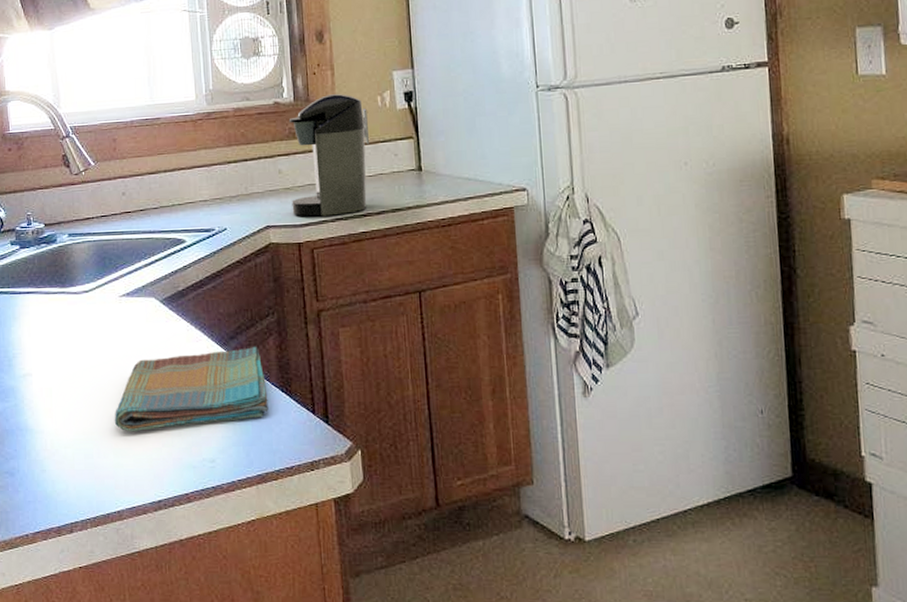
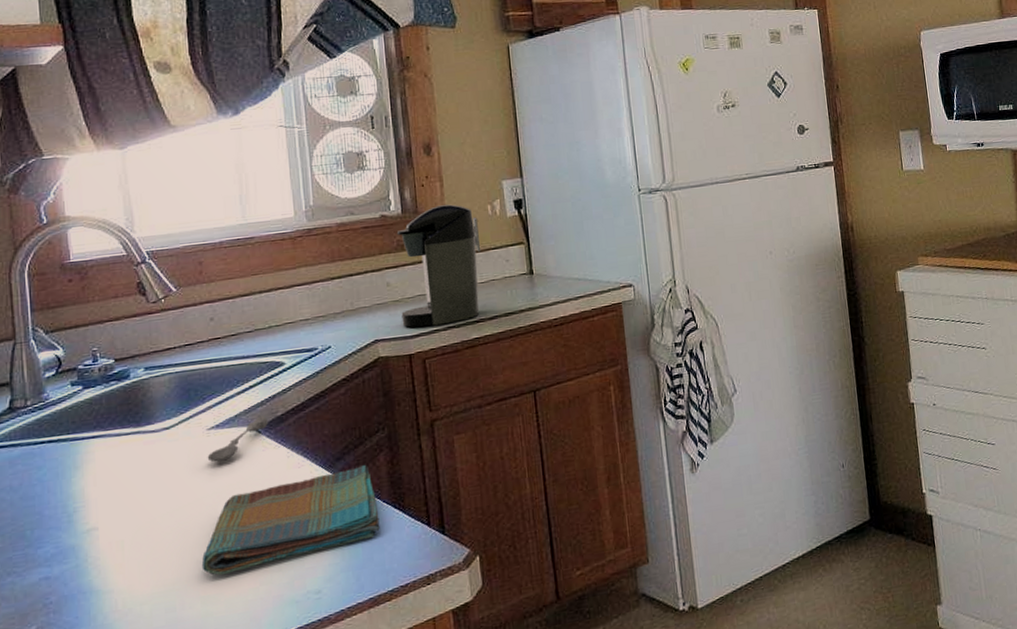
soupspoon: none [119,289,171,328] -> present [207,415,268,463]

